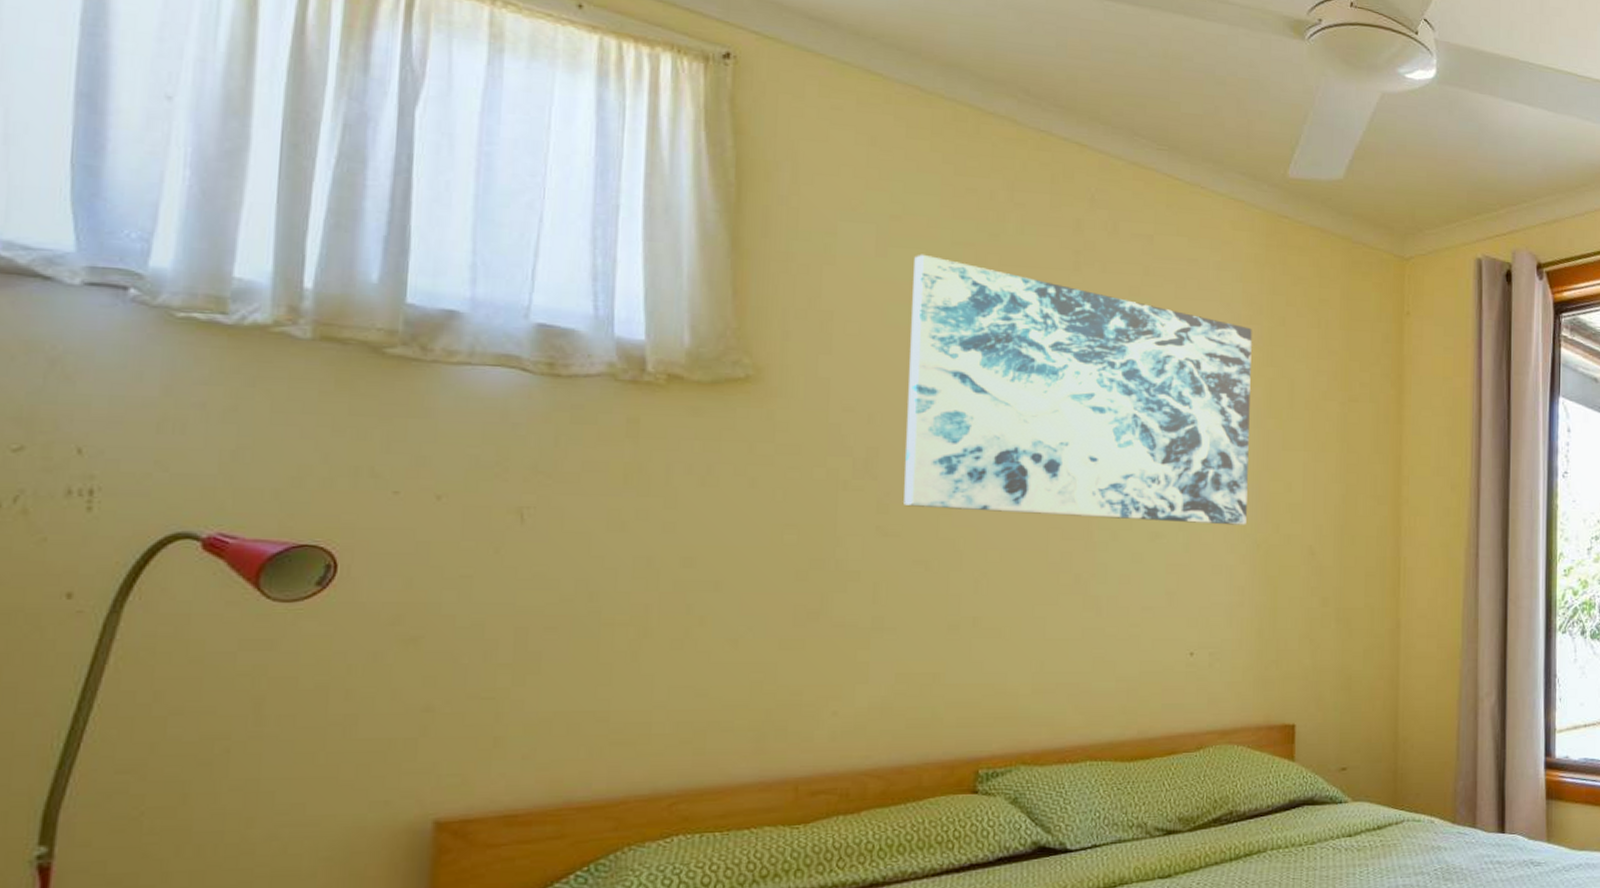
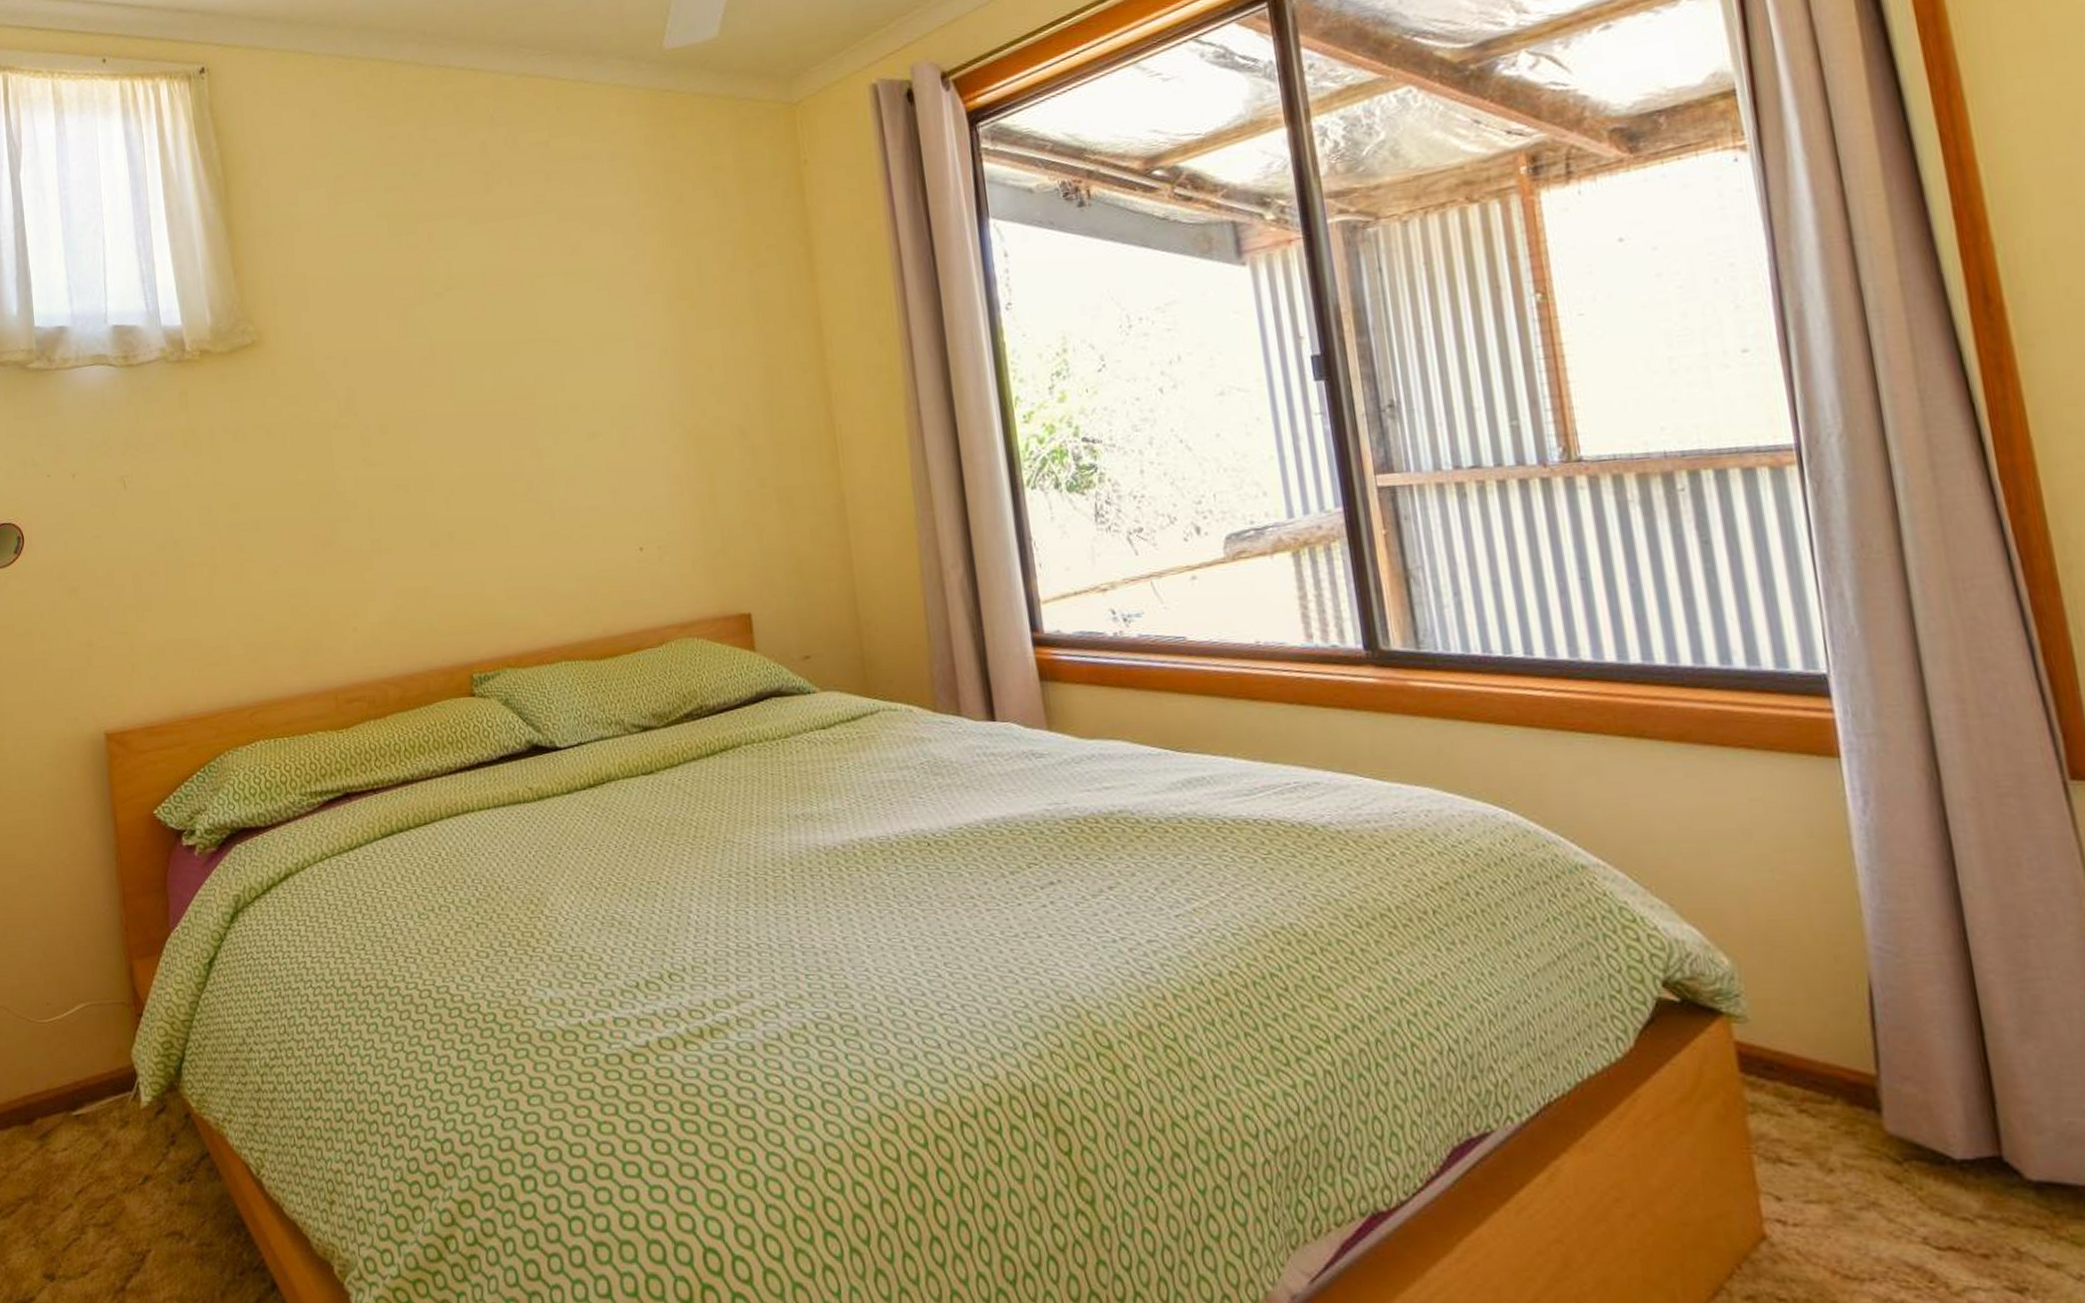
wall art: present [904,254,1252,525] -> none [358,205,674,437]

